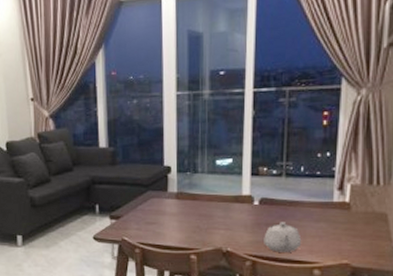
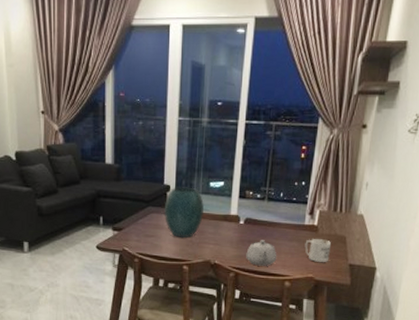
vase: none [166,167,212,225] -> present [165,187,205,239]
mug: none [335,218,370,246] -> present [305,239,332,263]

